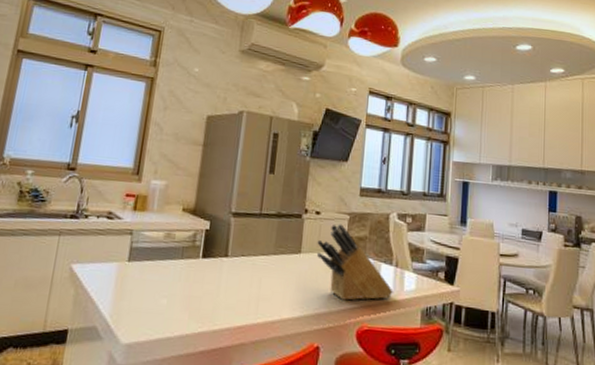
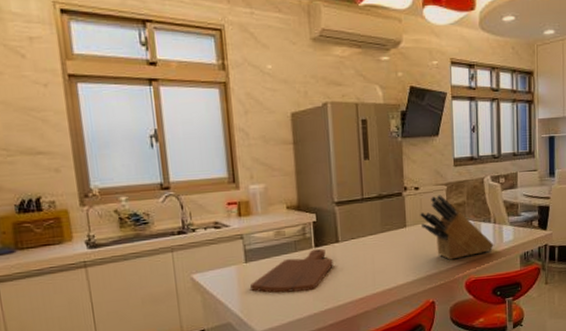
cutting board: none [126,260,218,306] -> present [250,248,333,293]

